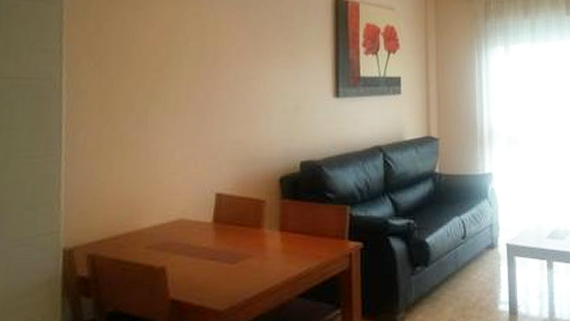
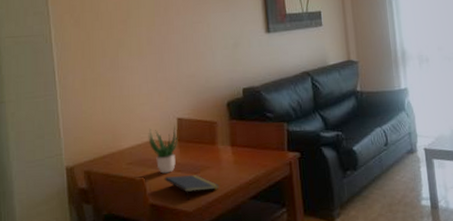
potted plant: none [176,203,215,262] -> present [148,126,178,174]
notepad: none [192,265,261,295] -> present [164,175,219,199]

